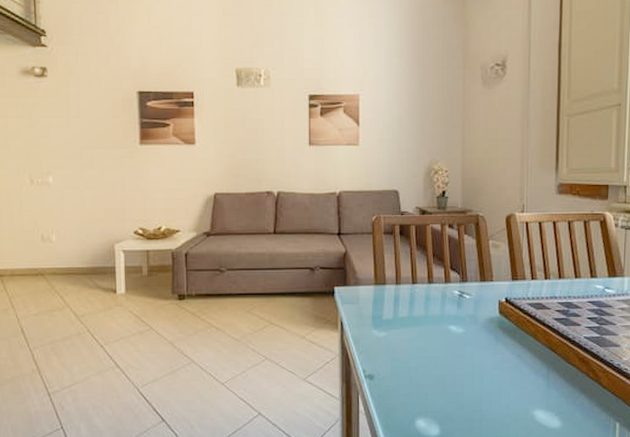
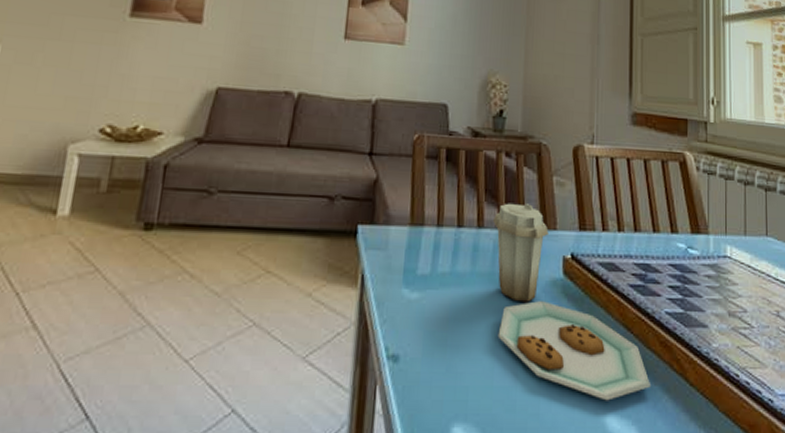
plate: none [441,263,570,400] -> present [493,203,650,401]

